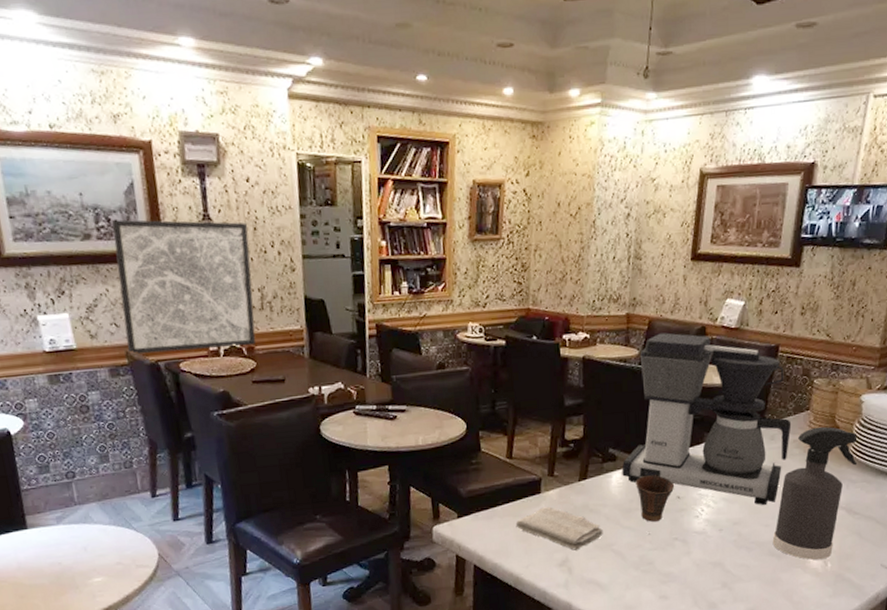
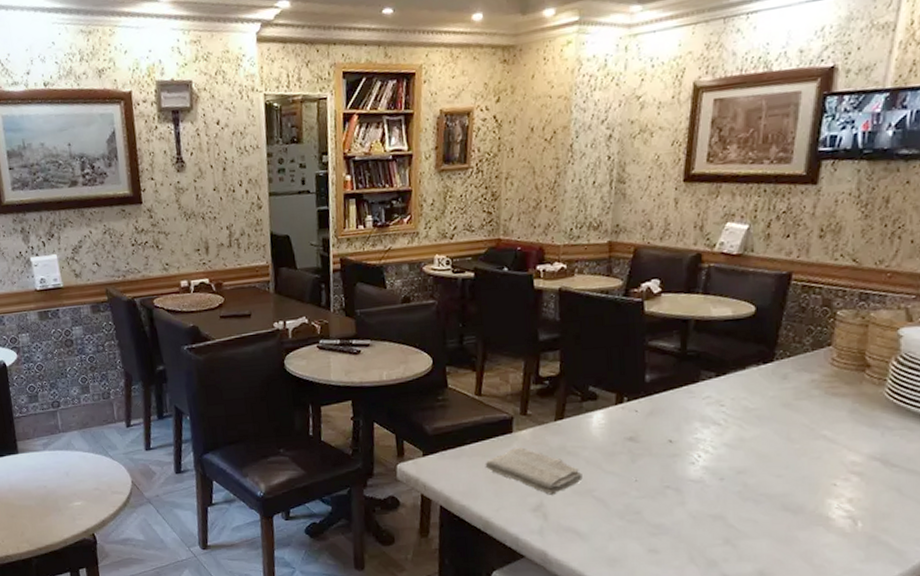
wall art: present [112,219,256,355] -> none [96,163,224,293]
coffee maker: present [621,332,792,506] -> none [603,261,809,454]
cup: present [635,475,675,522] -> none [620,416,666,467]
spray bottle: present [772,426,858,560] -> none [786,364,896,518]

